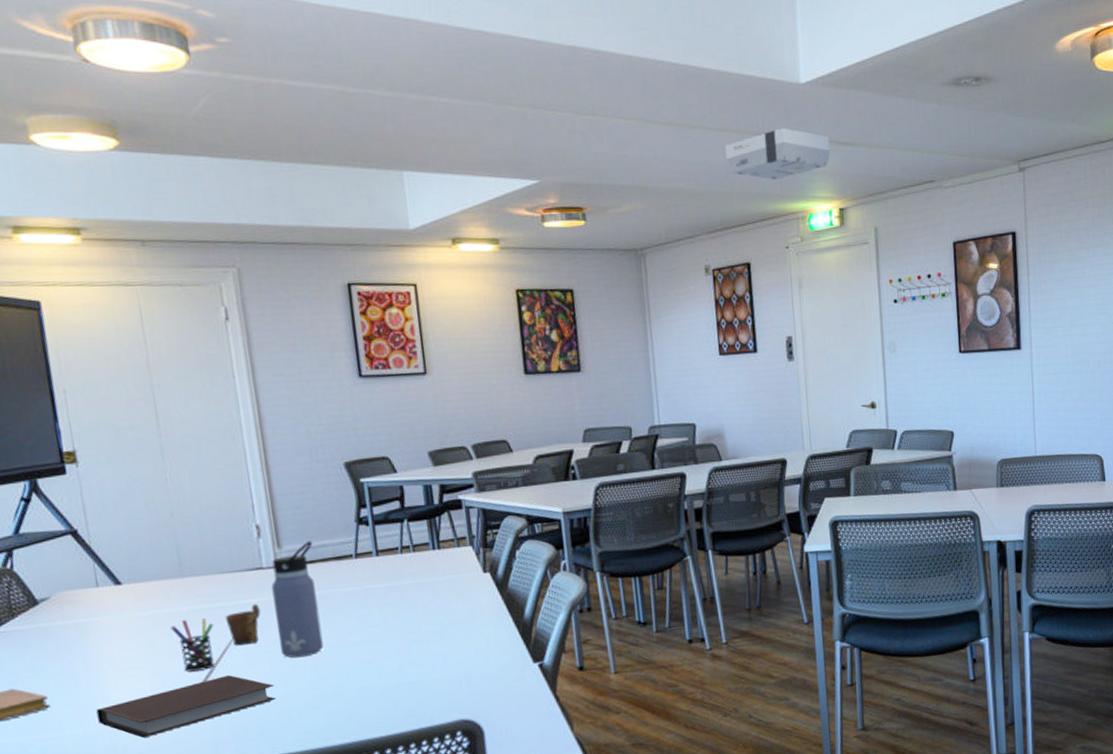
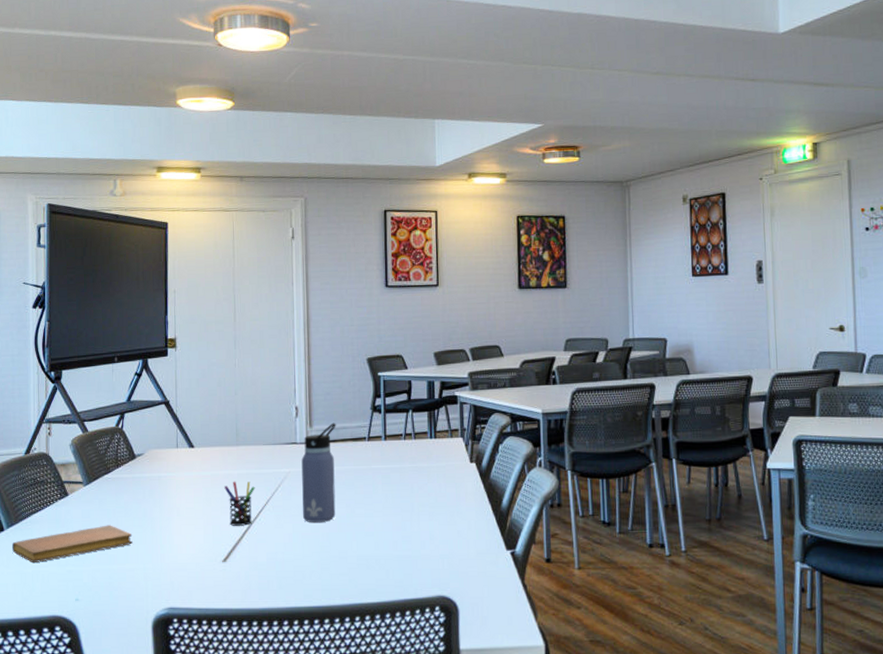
notebook: present [96,675,276,738] -> none [163,532,294,579]
mug: present [225,603,261,646] -> none [264,473,291,508]
projector: present [725,128,830,180] -> none [707,72,806,119]

